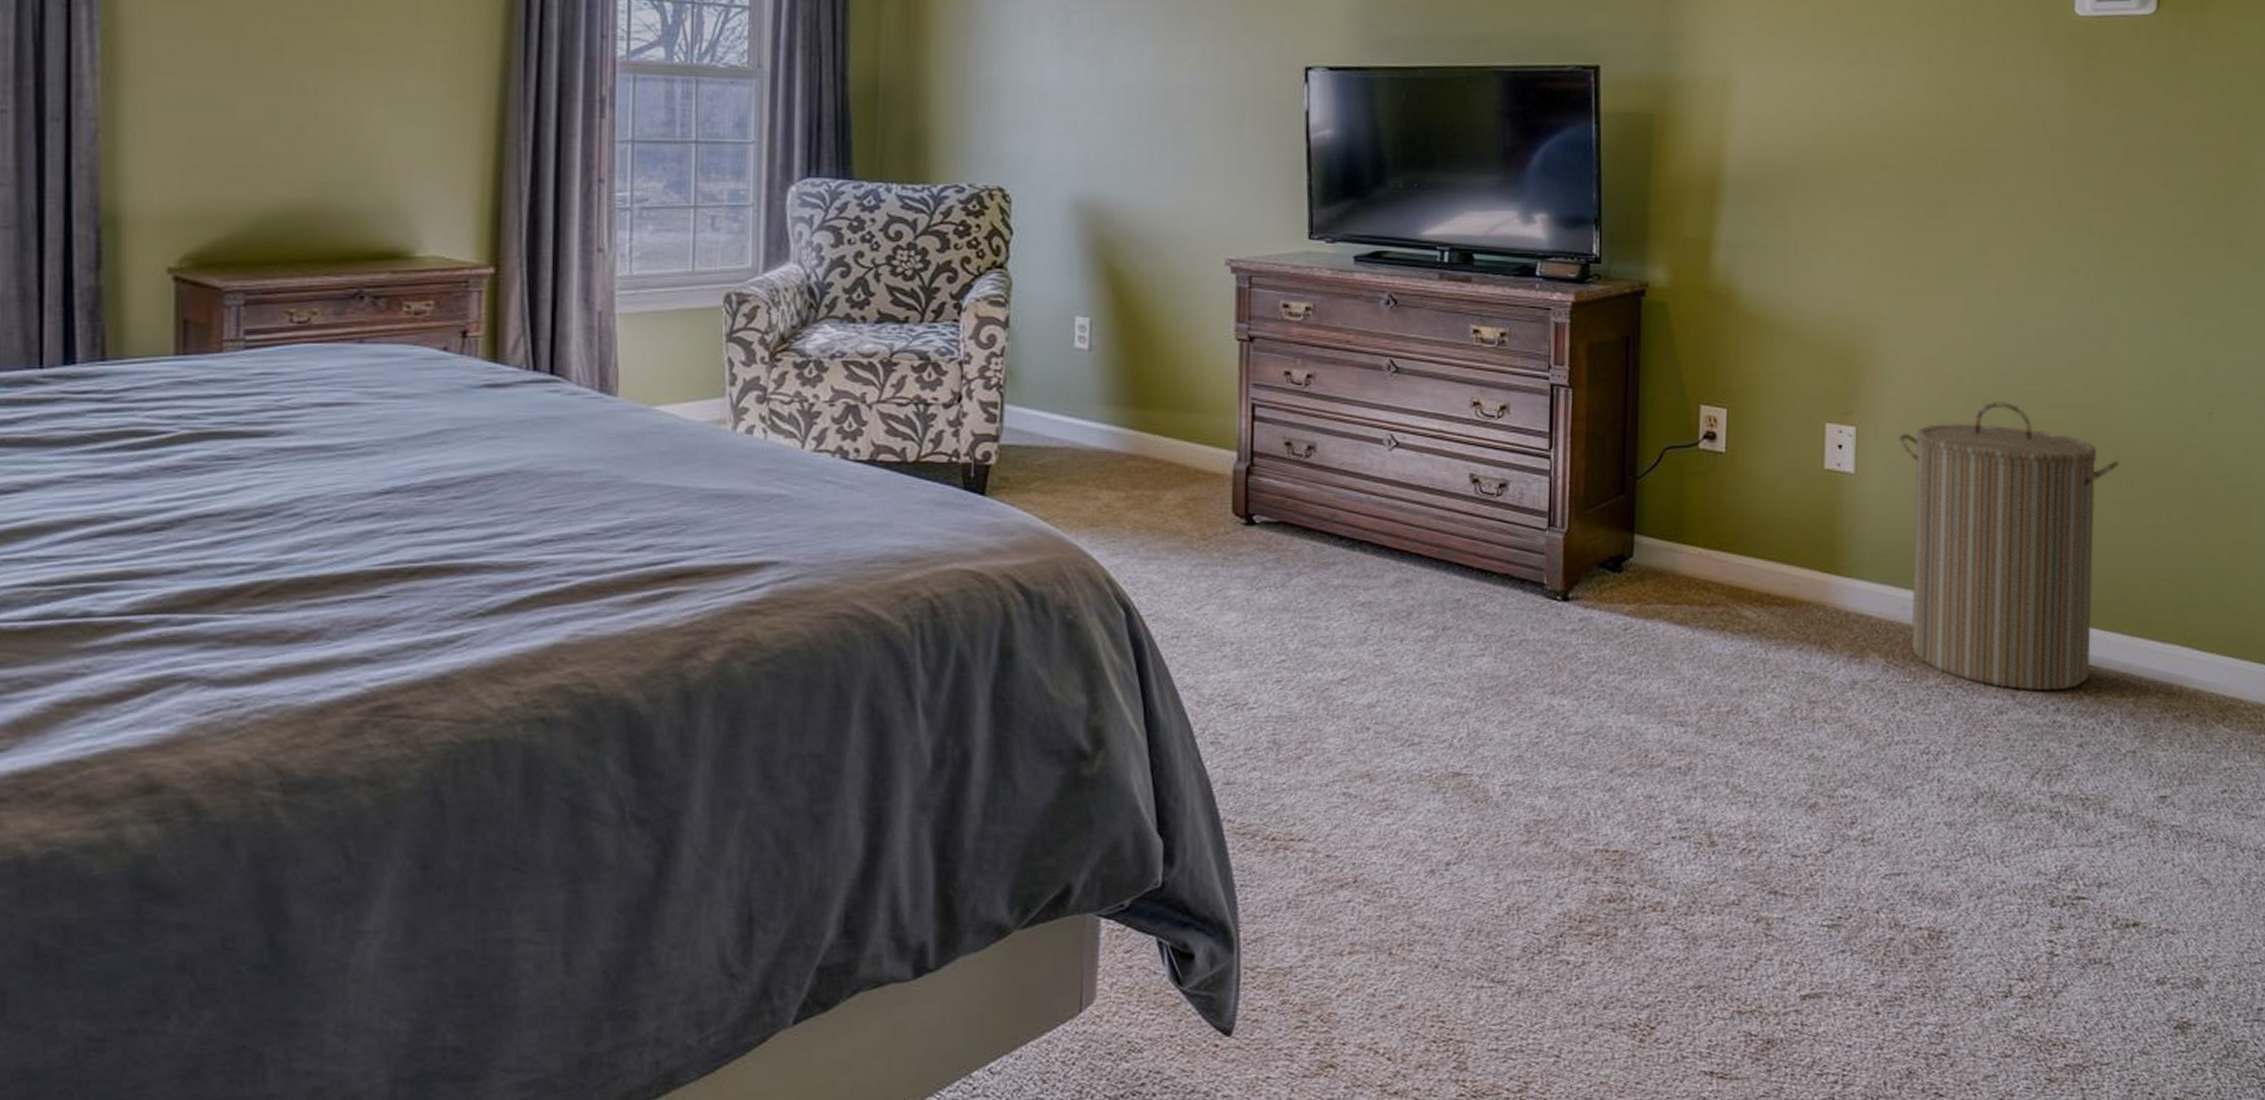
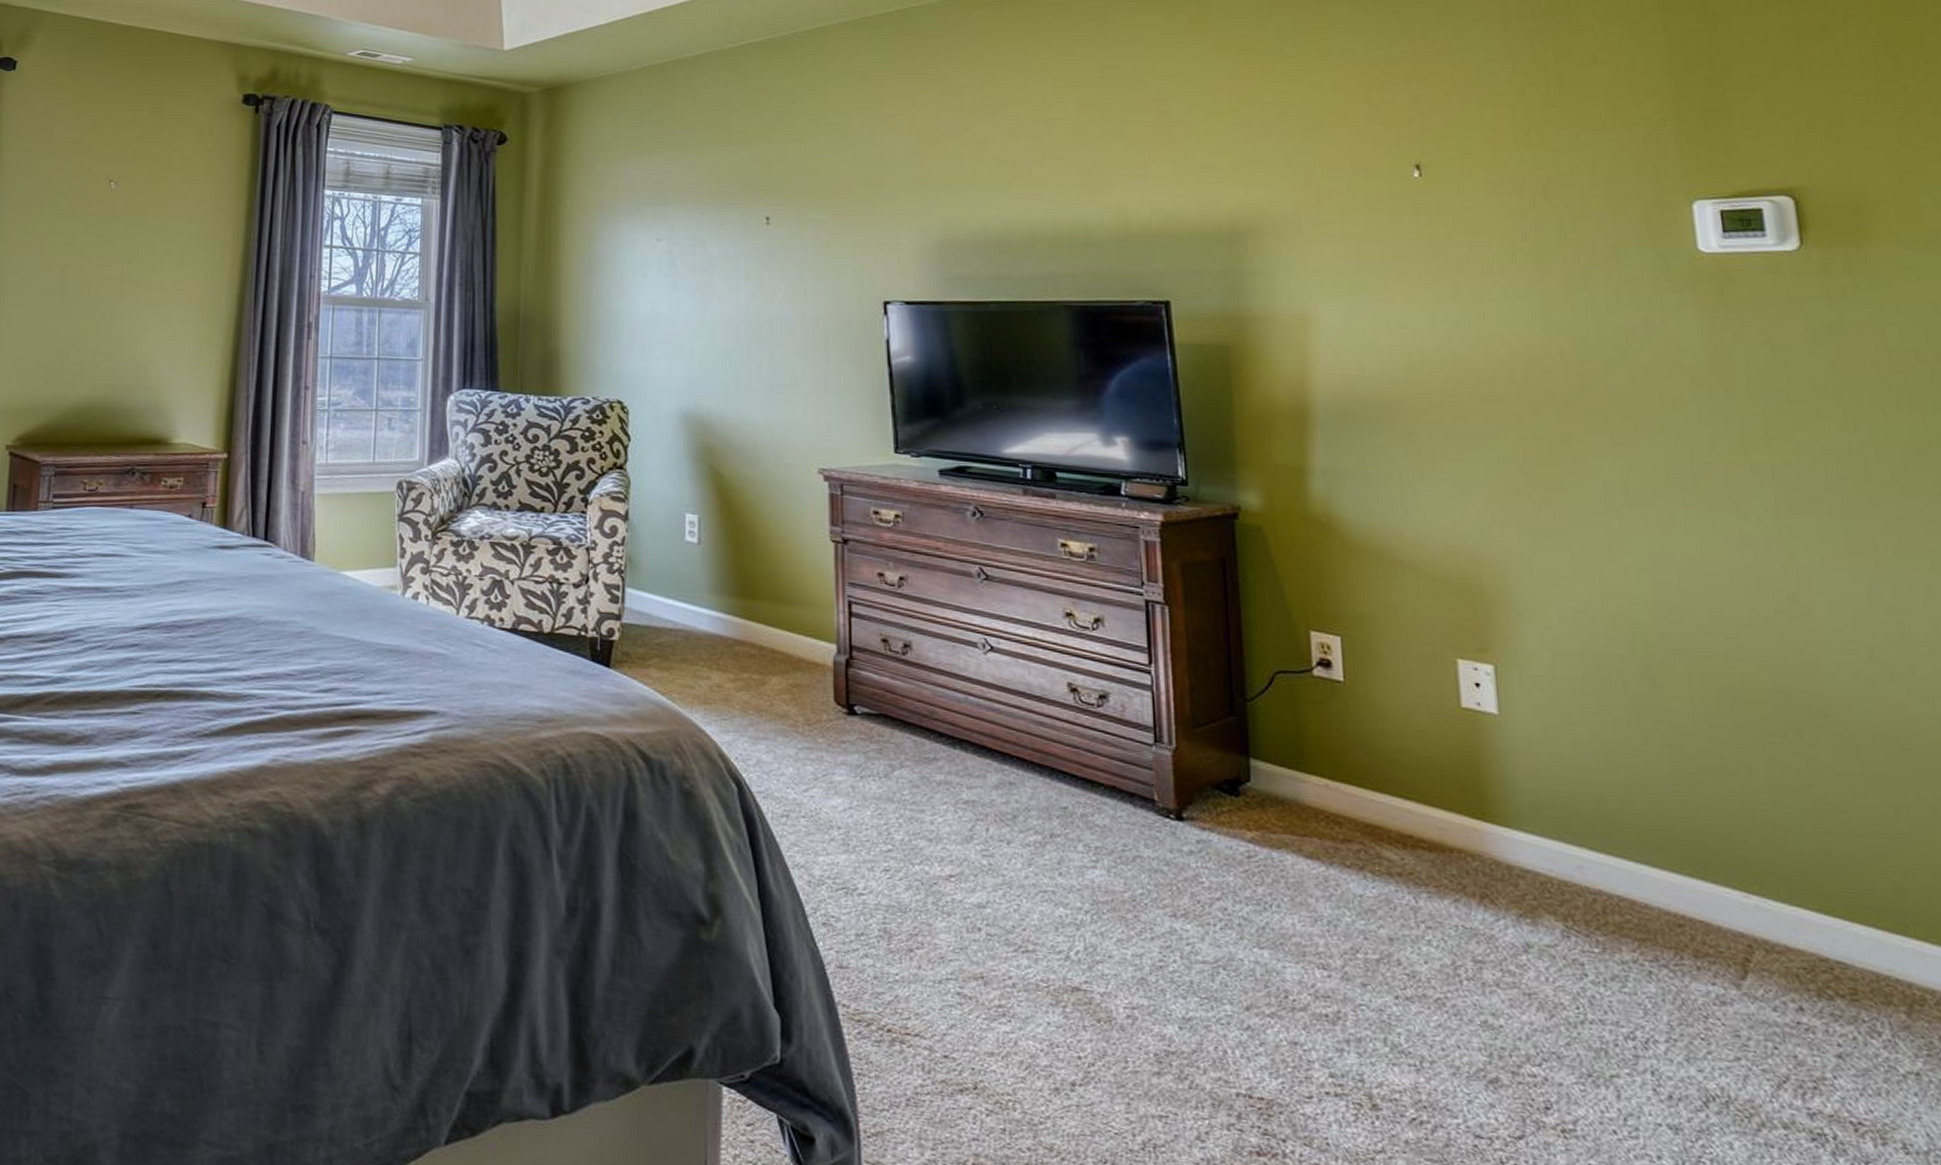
laundry hamper: present [1899,400,2120,691] -> none [1548,648,1838,986]

